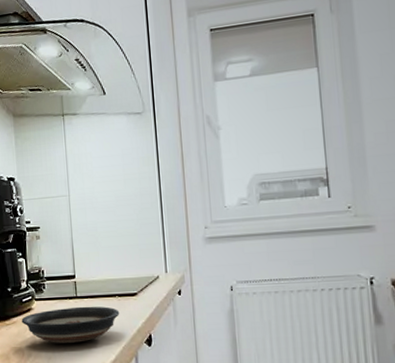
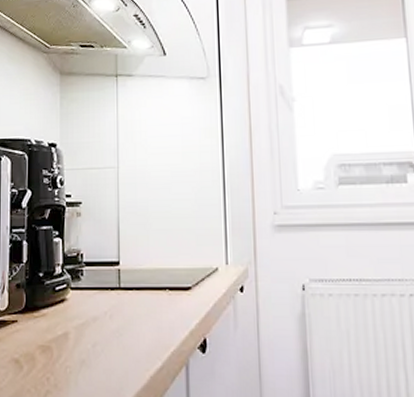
saucer: present [21,306,120,343] -> none [52,300,170,344]

